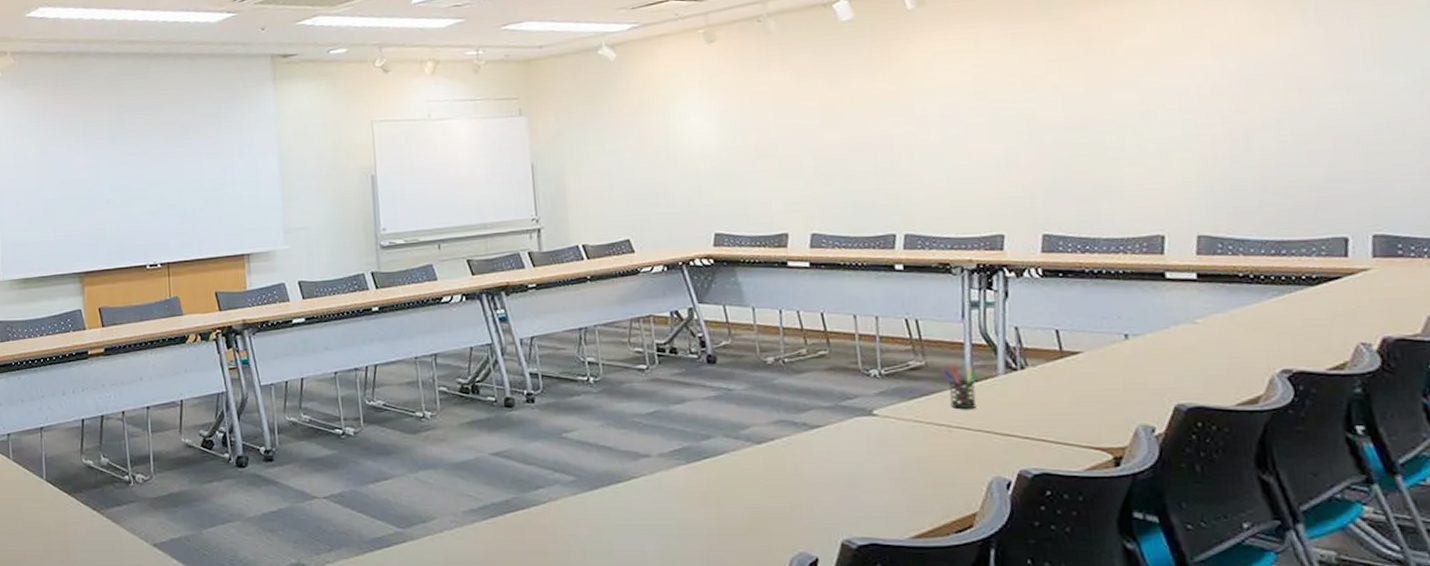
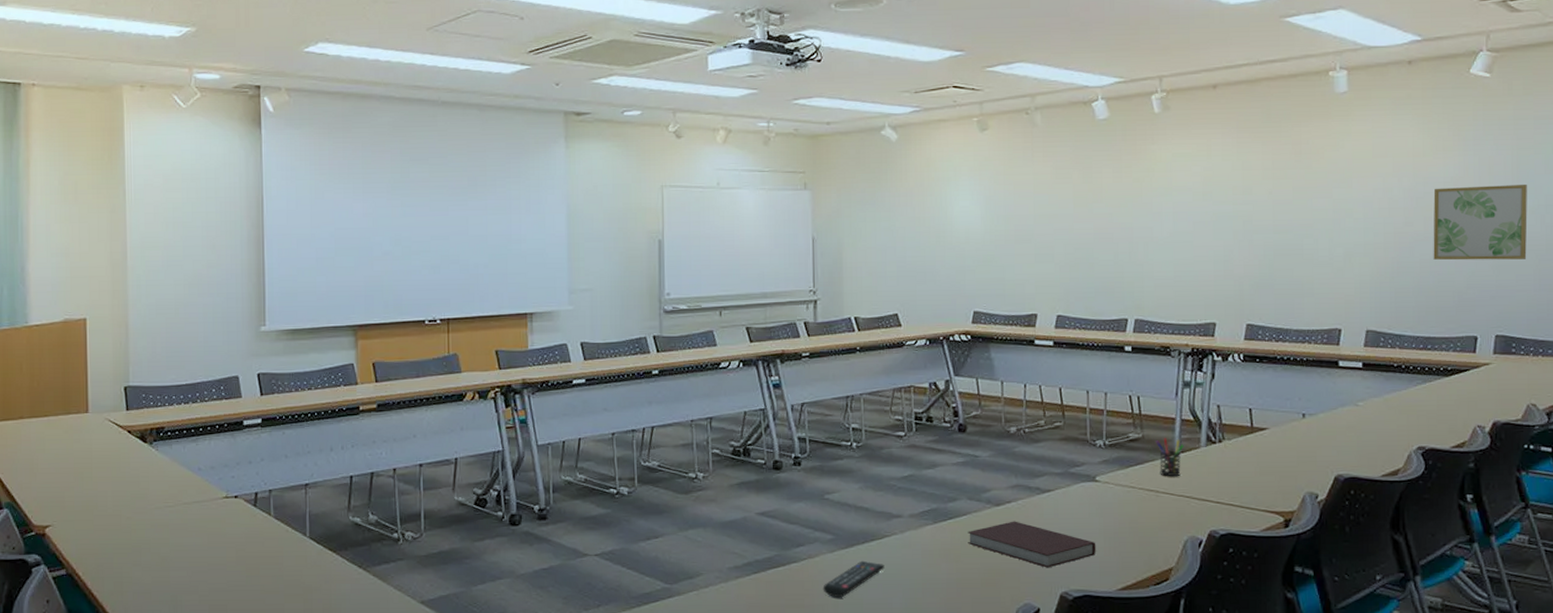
remote control: none [567,504,635,545] -> present [823,560,885,598]
notebook: none [726,460,881,513] -> present [968,521,1096,568]
wall art: none [1269,57,1405,151] -> present [1433,185,1528,261]

